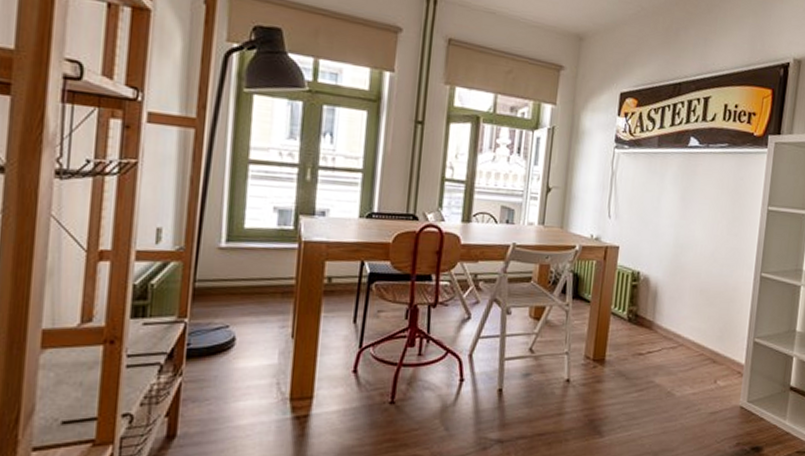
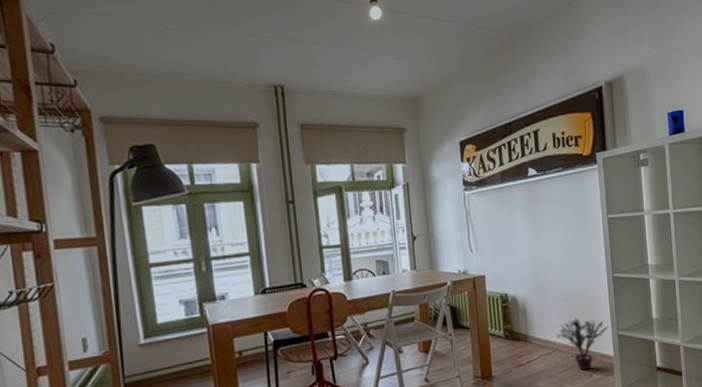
potted plant: none [686,313,745,375] -> present [557,317,609,371]

